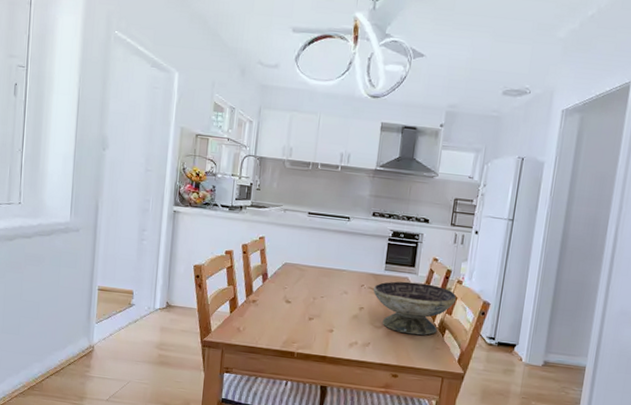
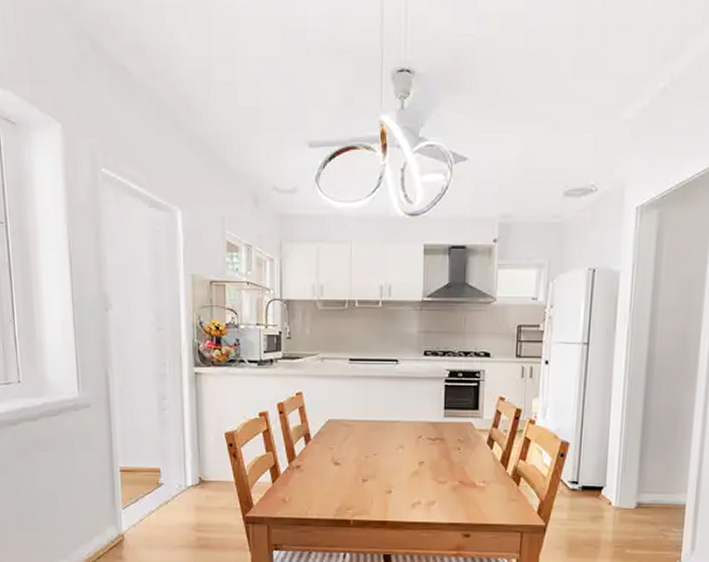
decorative bowl: present [373,281,456,336] -> none [432,427,529,488]

